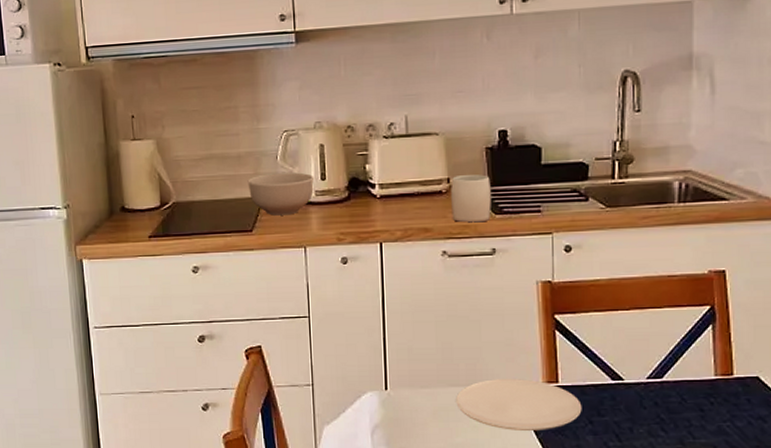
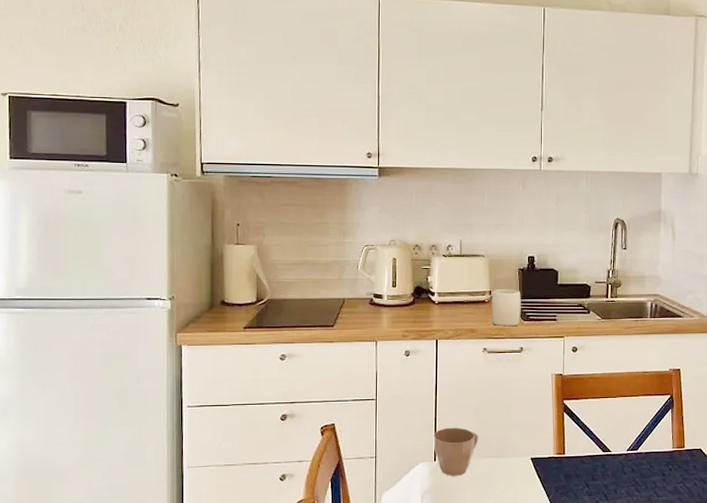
bowl: present [247,172,315,216] -> none [332,279,387,314]
cup: none [382,349,441,408] -> present [433,427,478,476]
plate: present [456,378,582,432] -> none [489,450,581,494]

